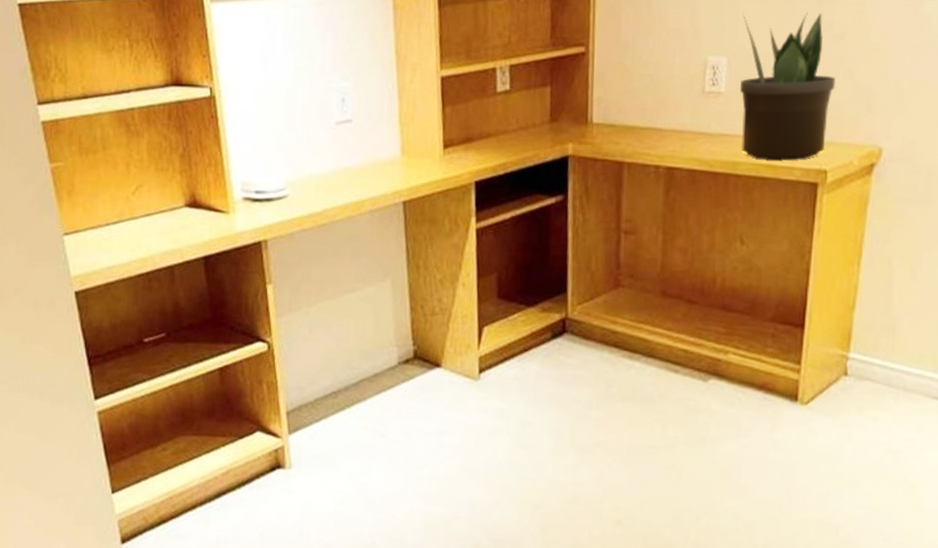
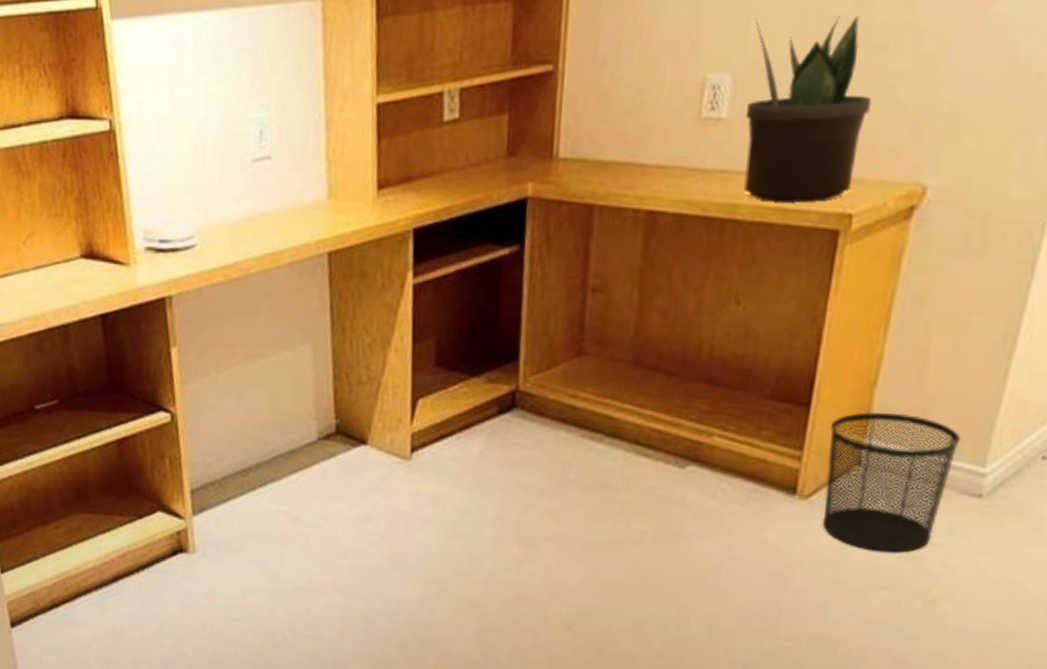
waste bin: none [820,330,922,448] -> present [823,411,961,553]

